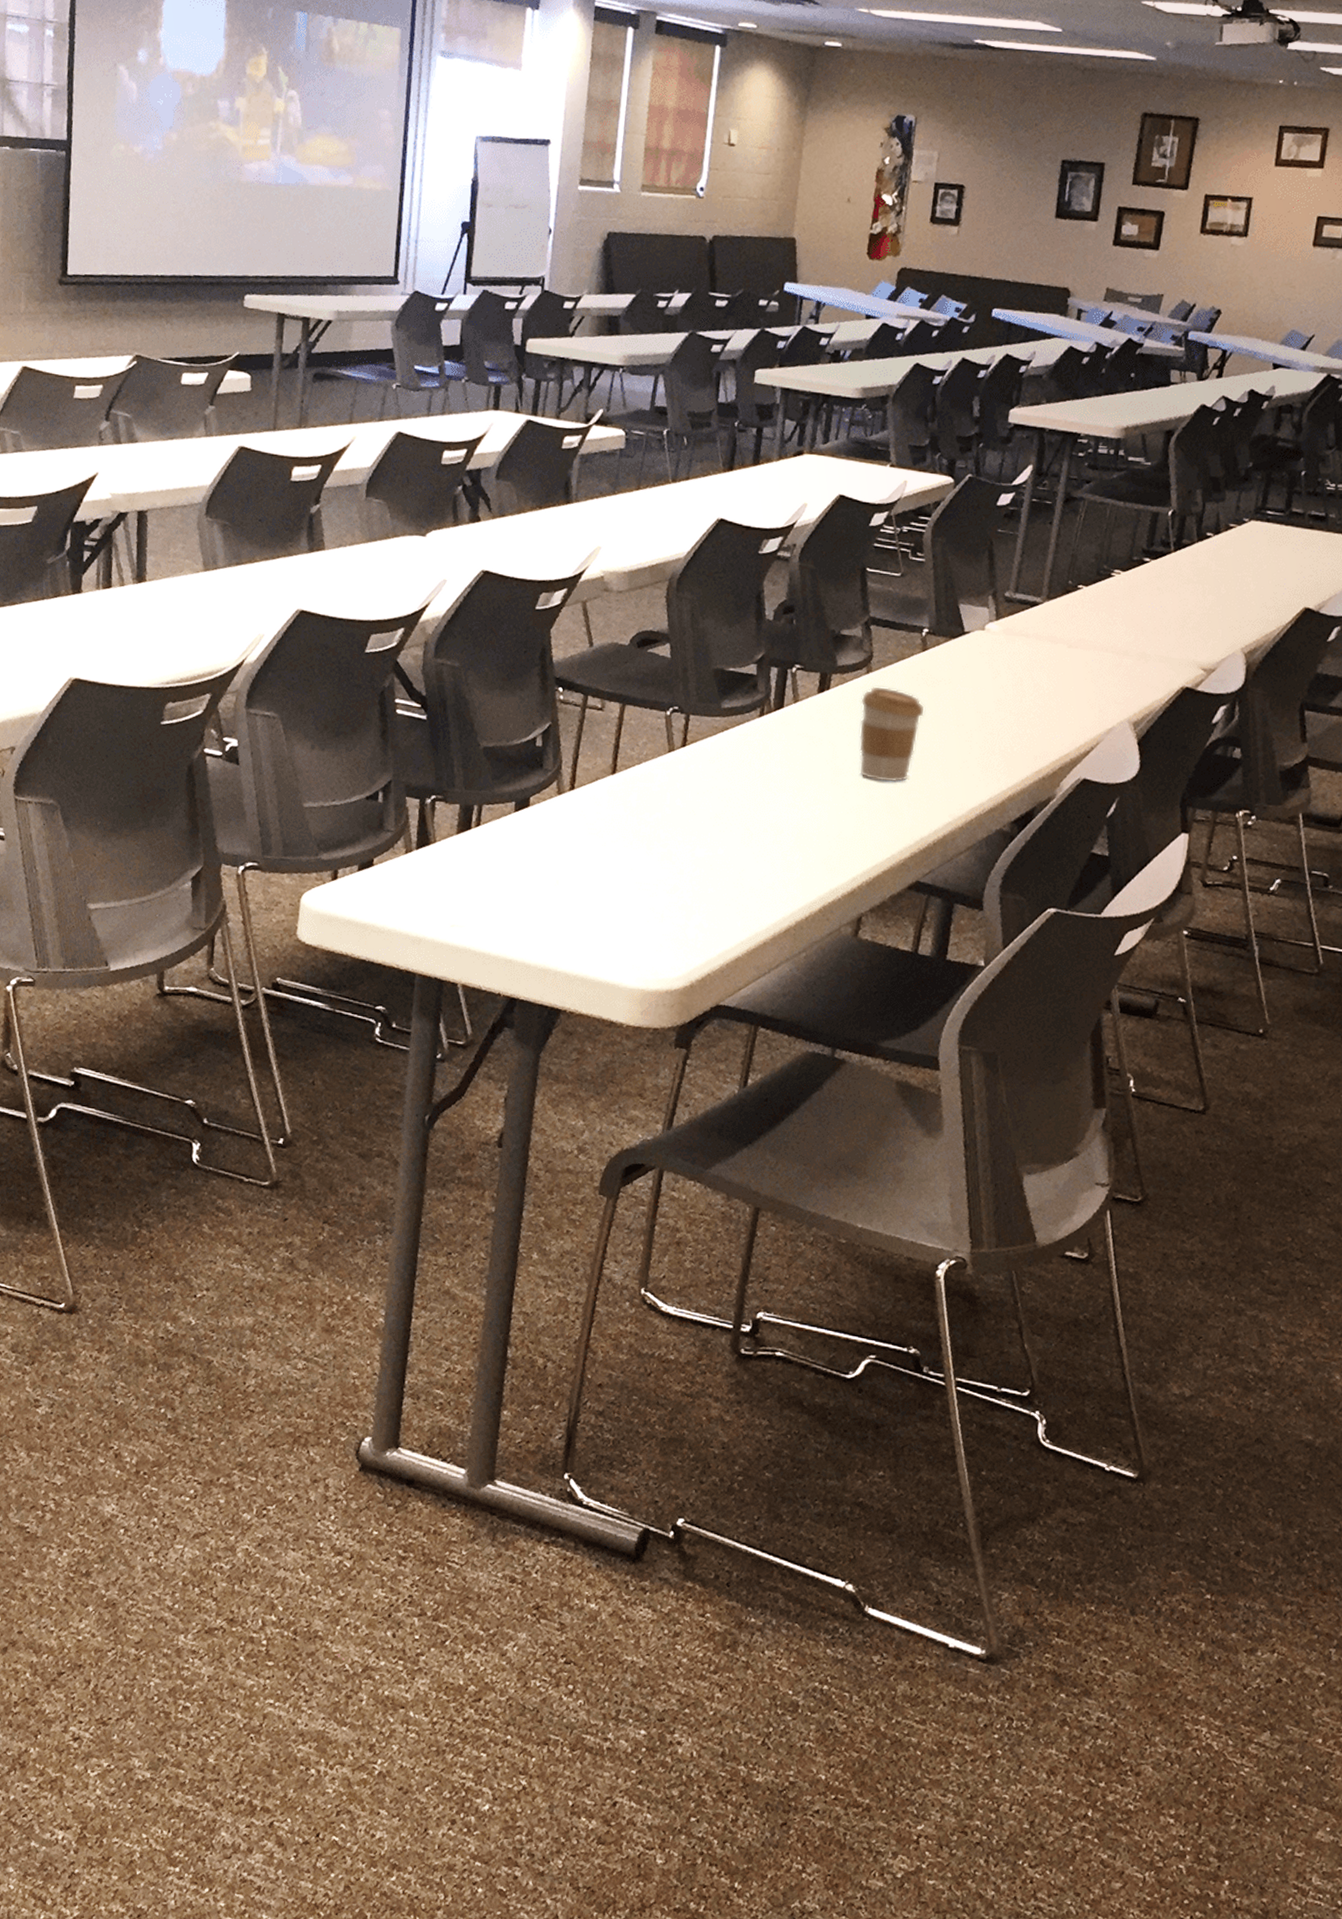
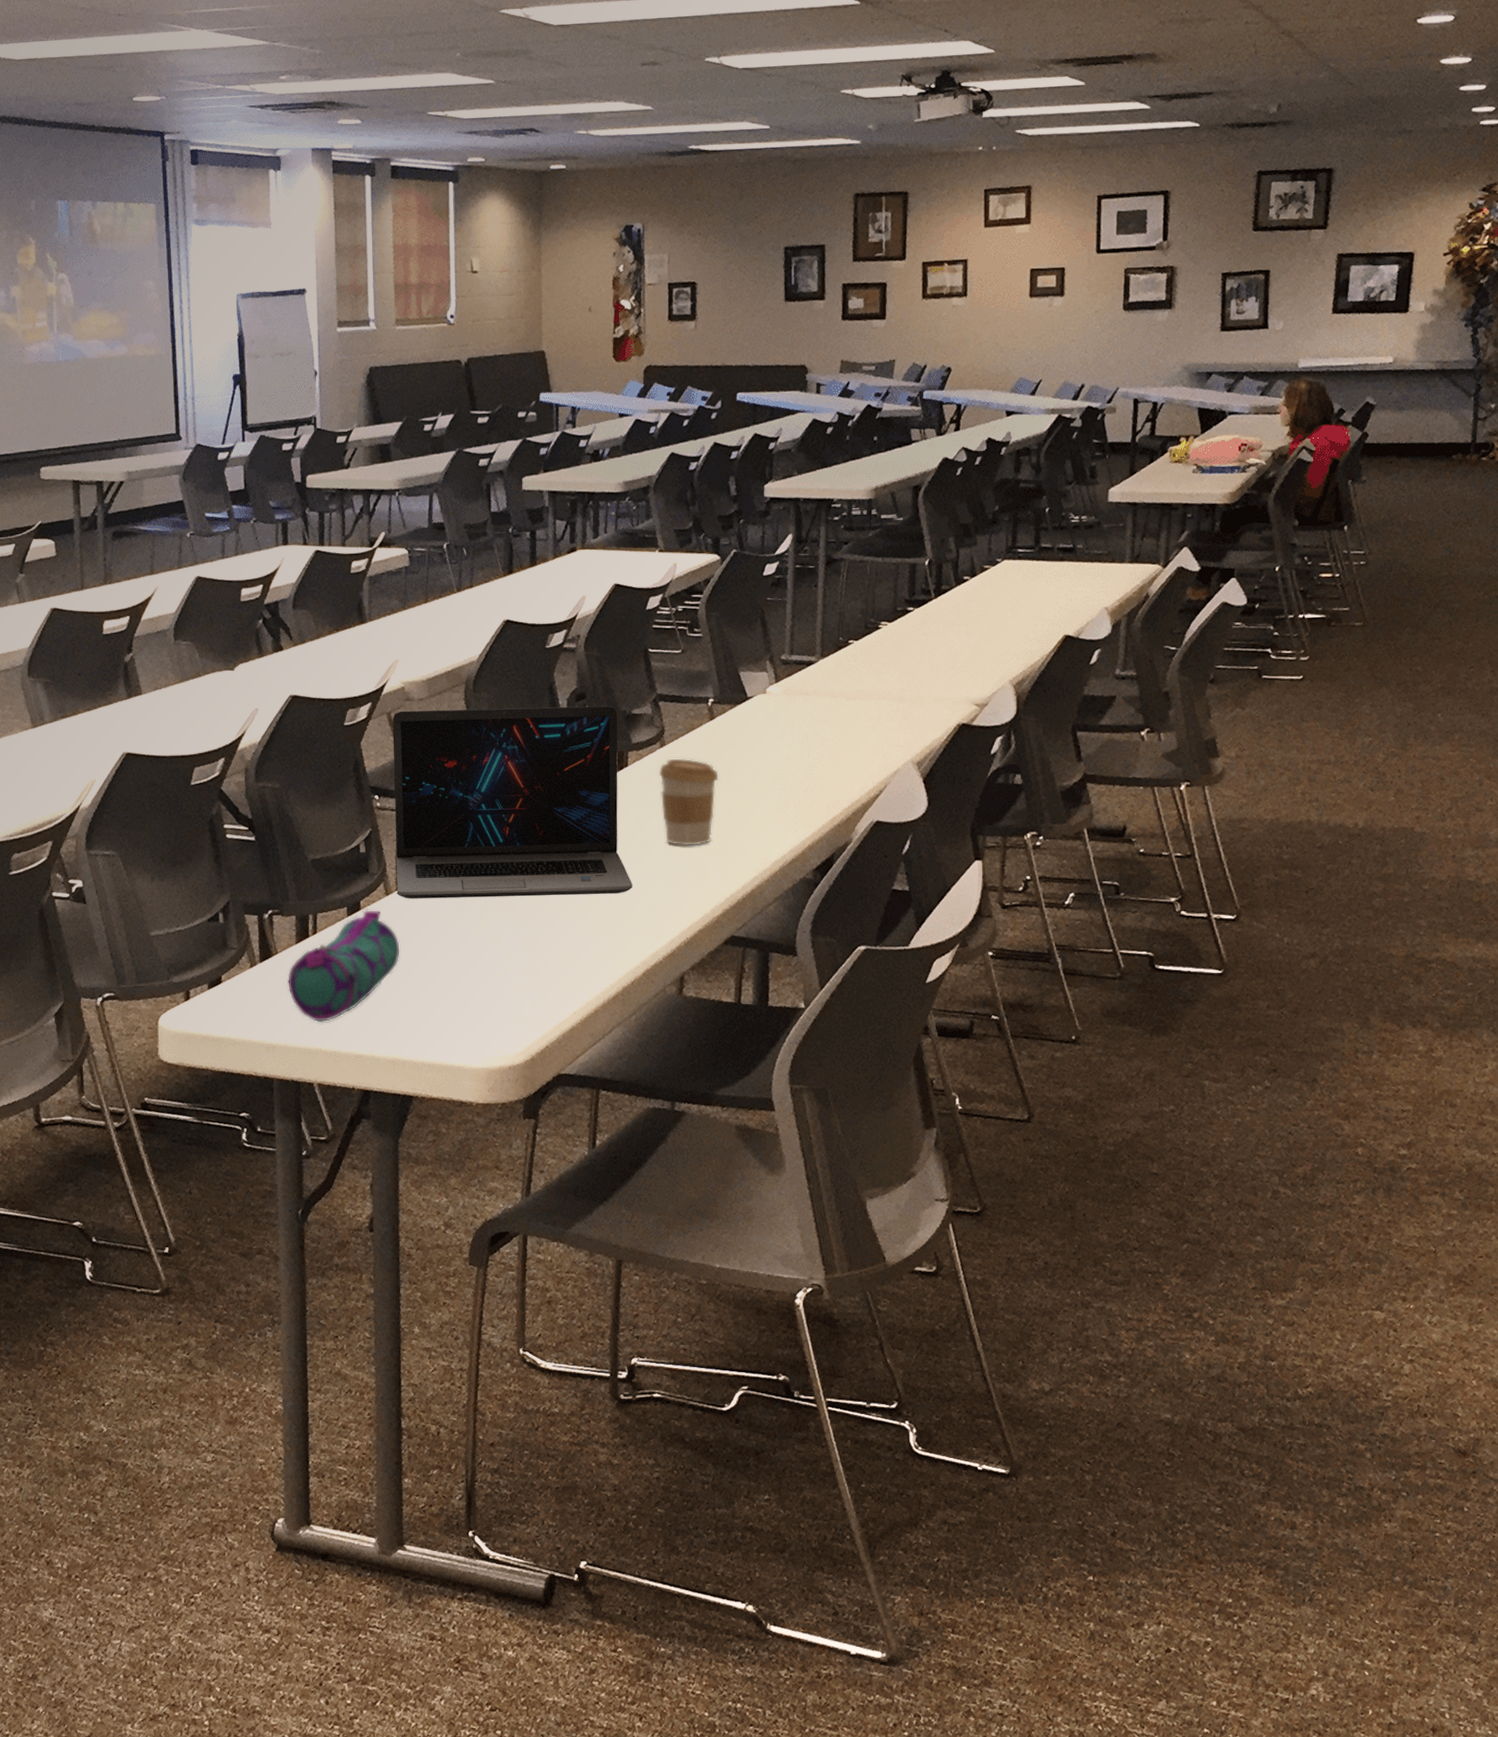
pencil case: none [442,808,567,921] -> present [288,910,400,1022]
laptop: none [569,601,826,822] -> present [392,705,633,899]

